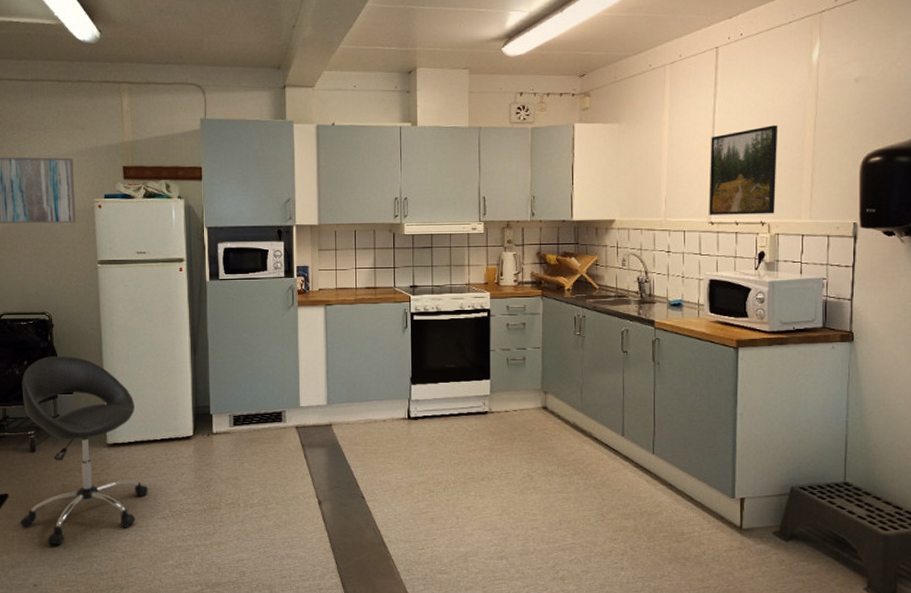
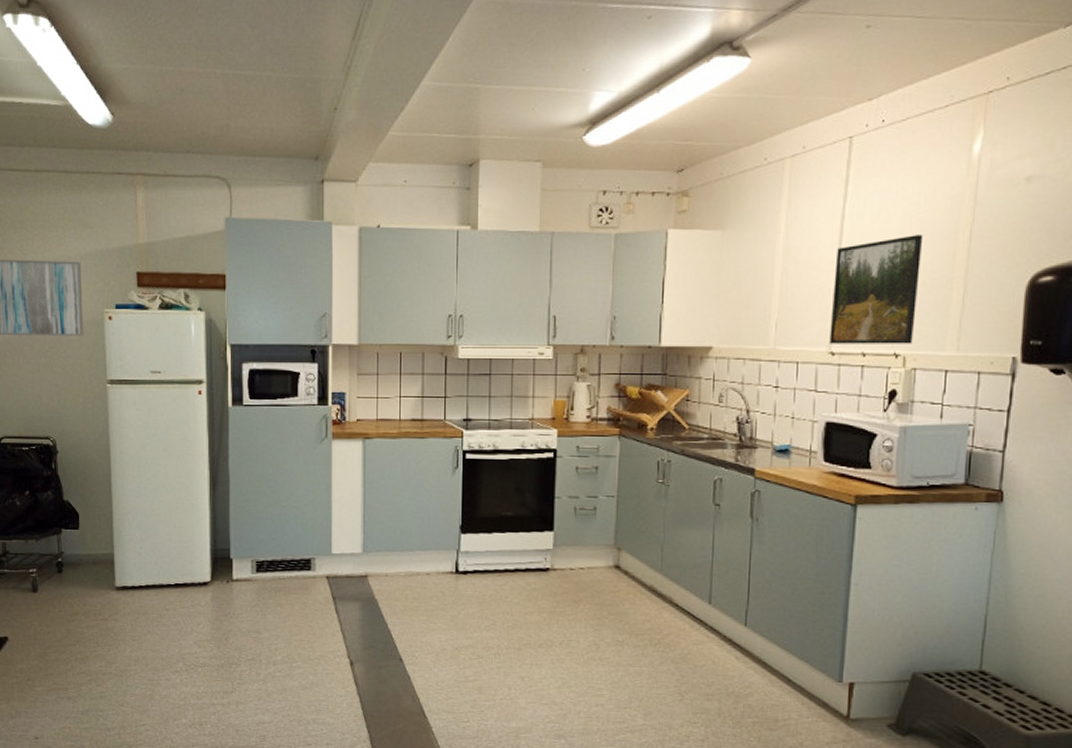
chair: present [20,356,149,545] -> none [20,486,160,696]

